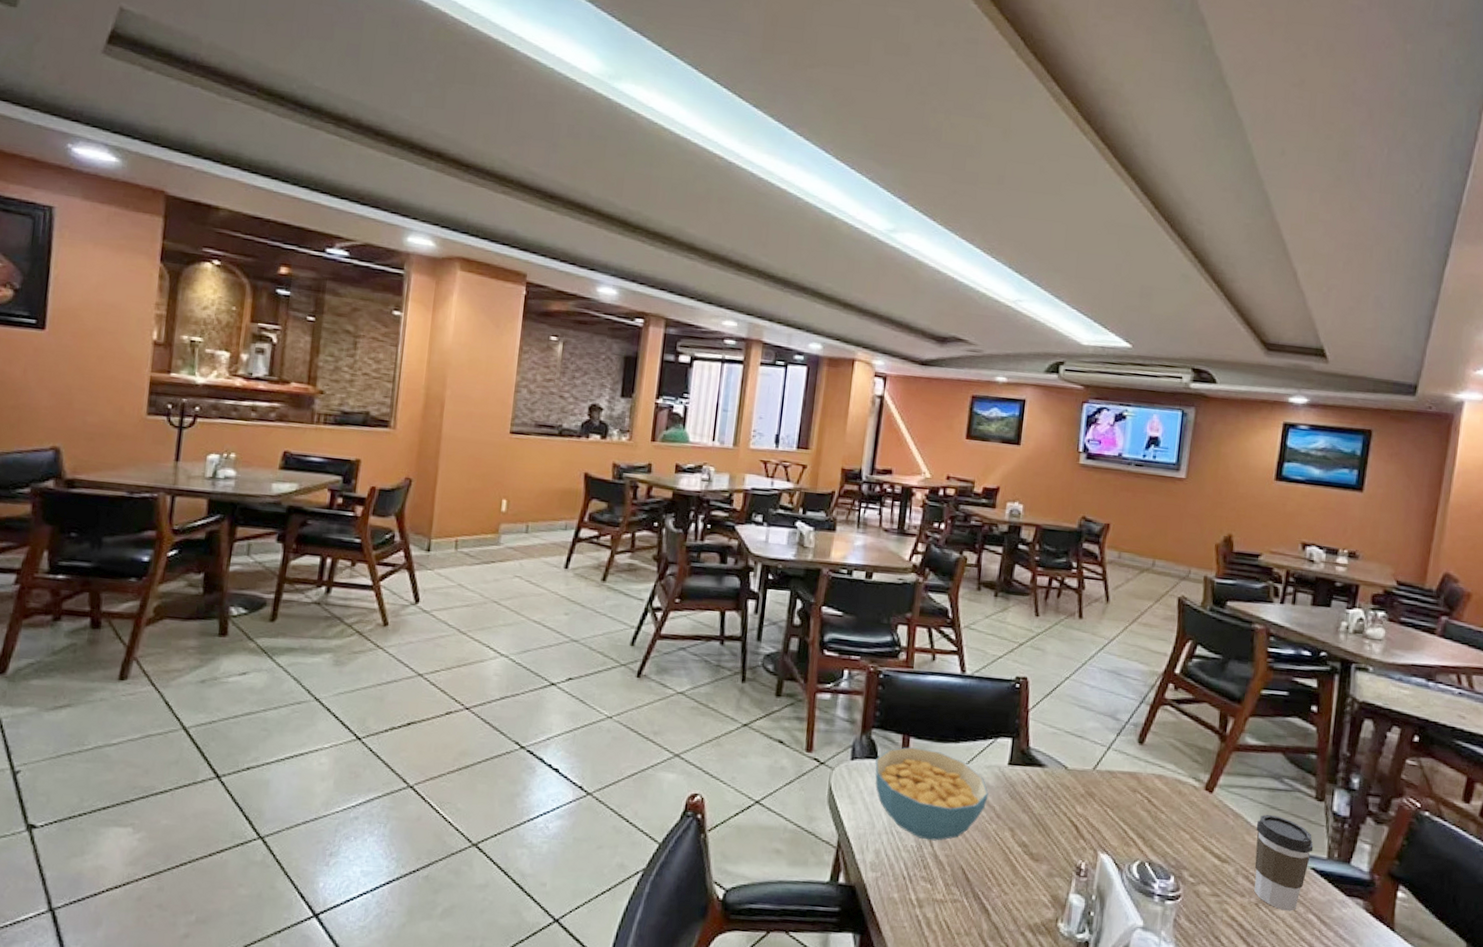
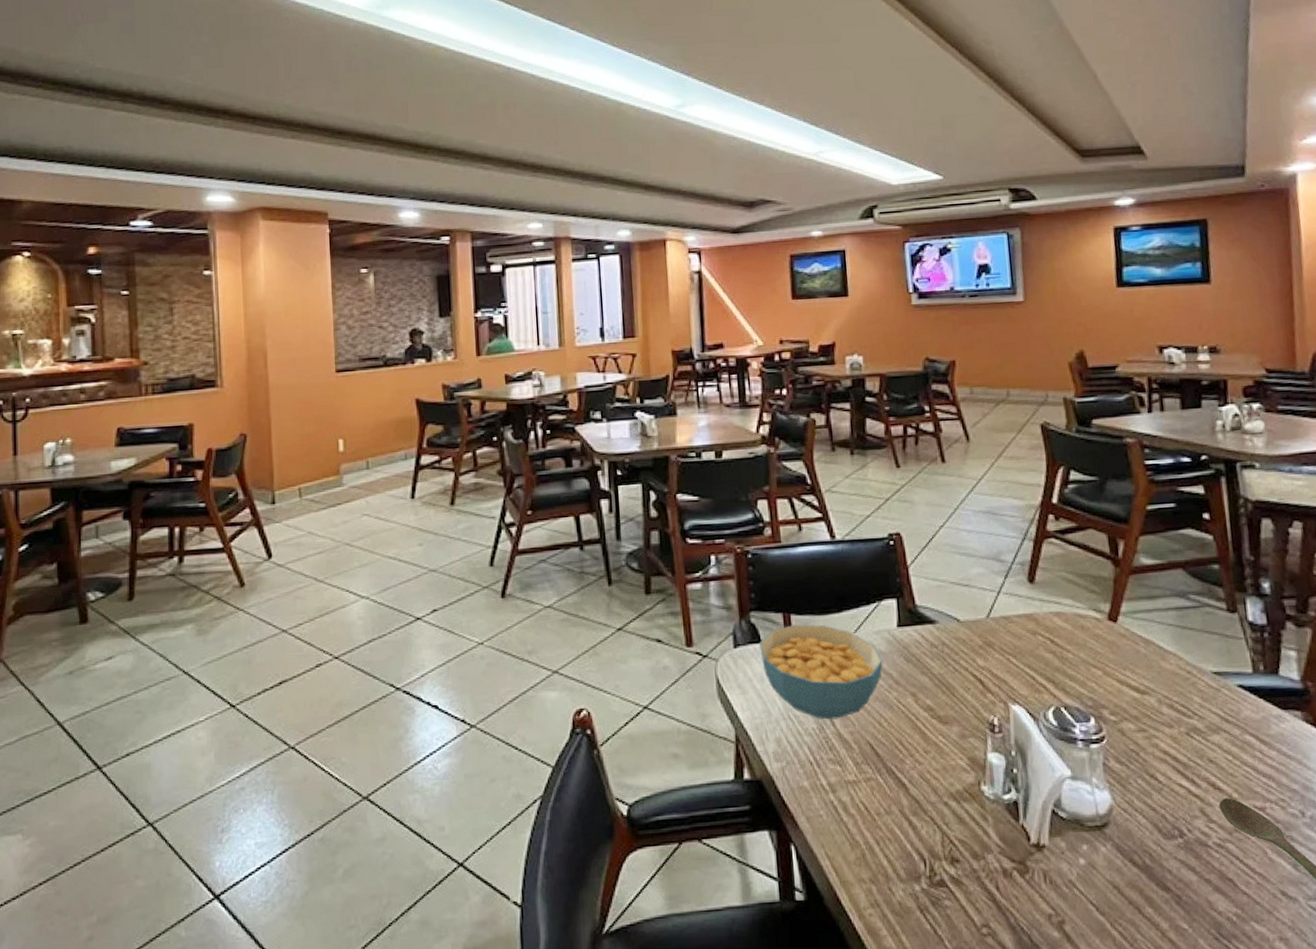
coffee cup: present [1254,814,1314,911] -> none [1170,635,1236,736]

